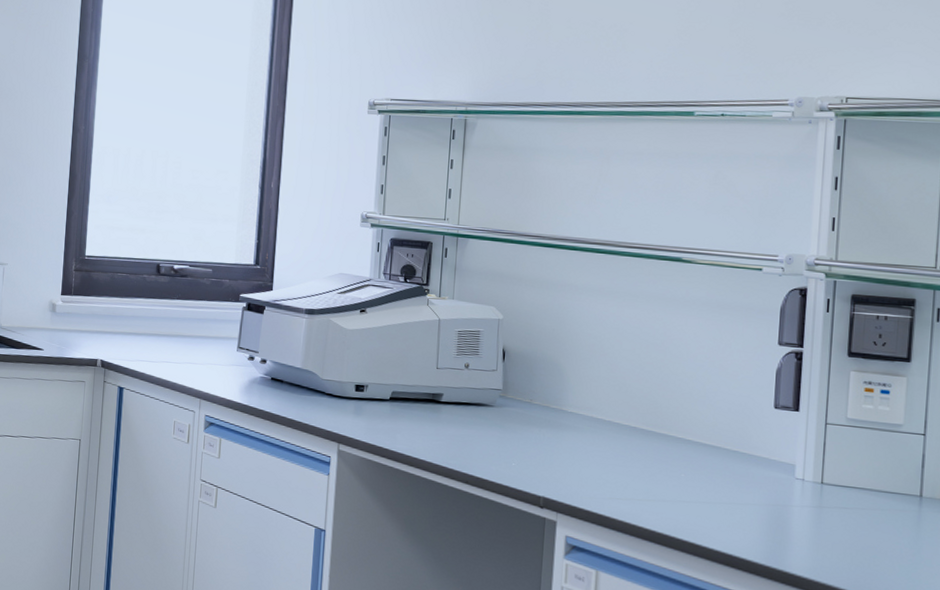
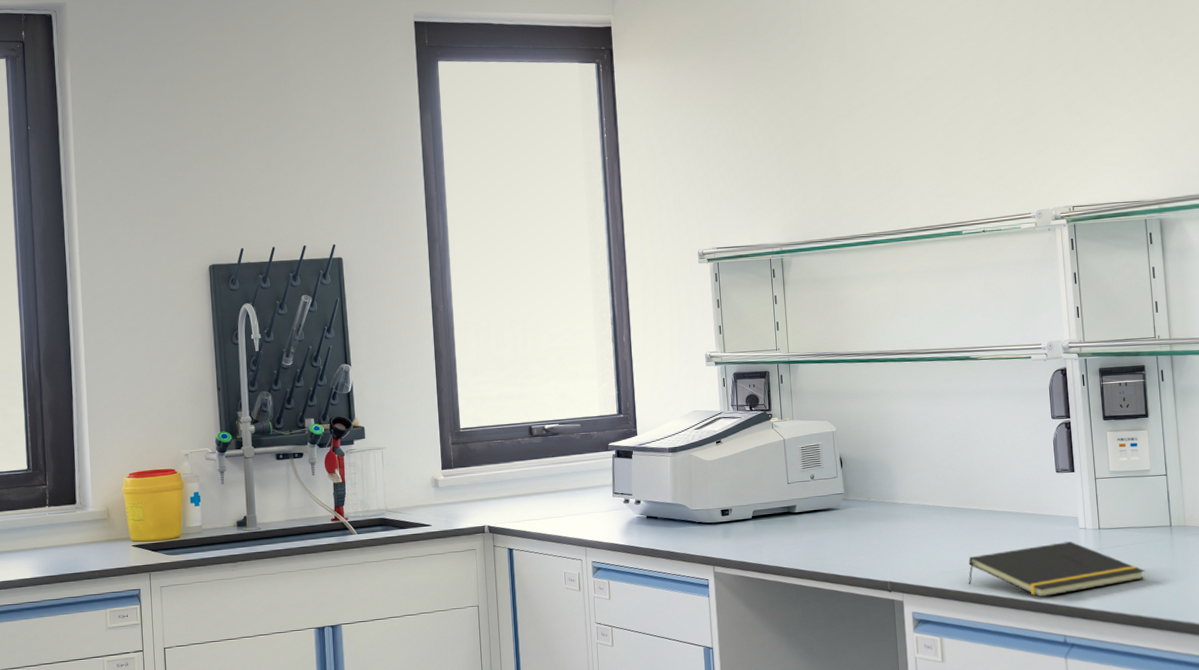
notepad: none [640,486,877,553] -> present [968,541,1145,598]

